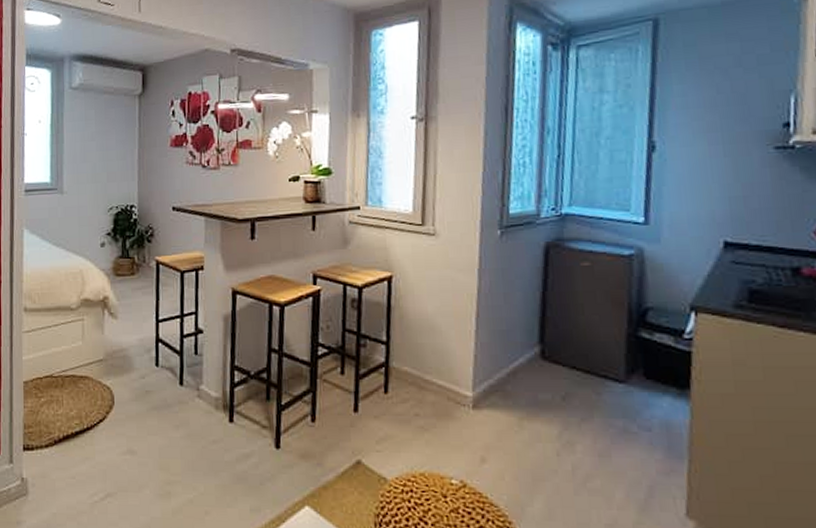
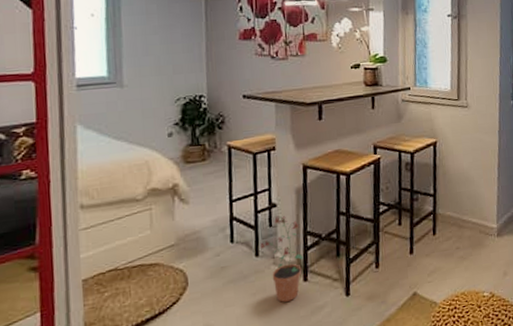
potted plant: none [185,343,230,441] -> present [260,215,304,303]

